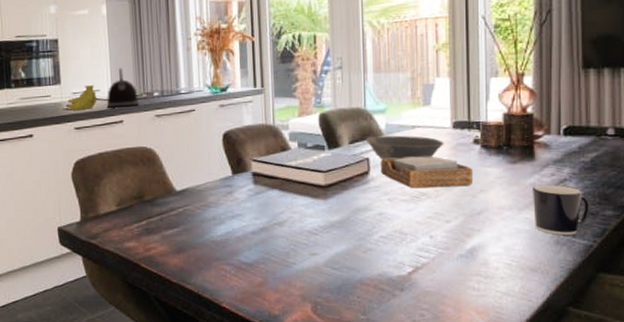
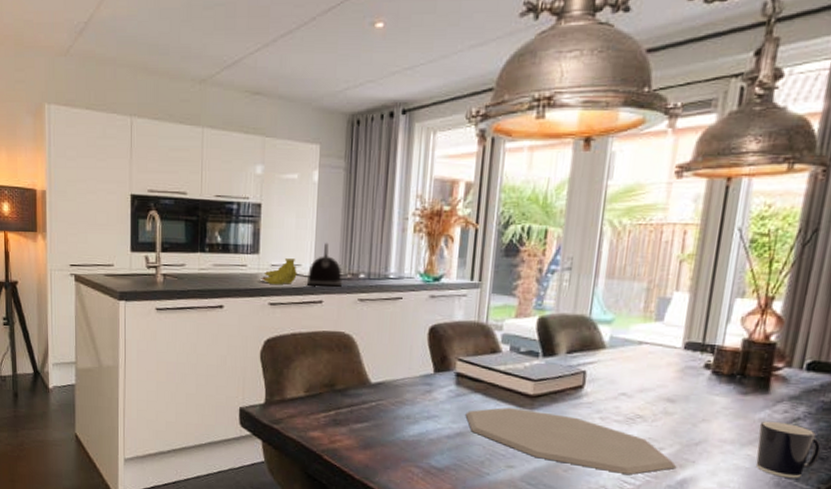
placemat: none [266,199,465,249] -> present [465,407,677,474]
bowl: present [366,135,445,161] -> none [586,348,672,379]
napkin holder: present [380,156,474,188] -> none [596,374,699,414]

